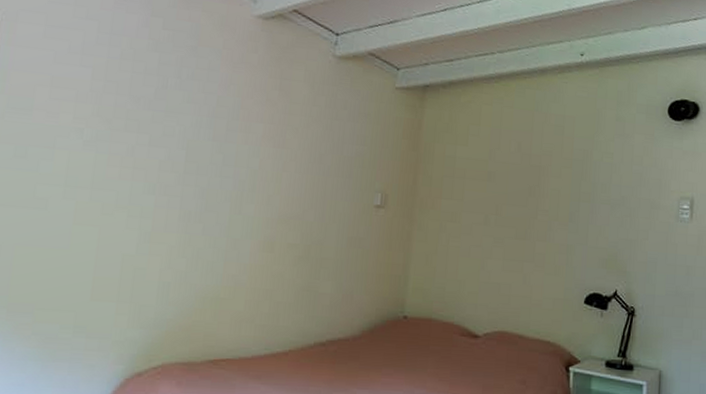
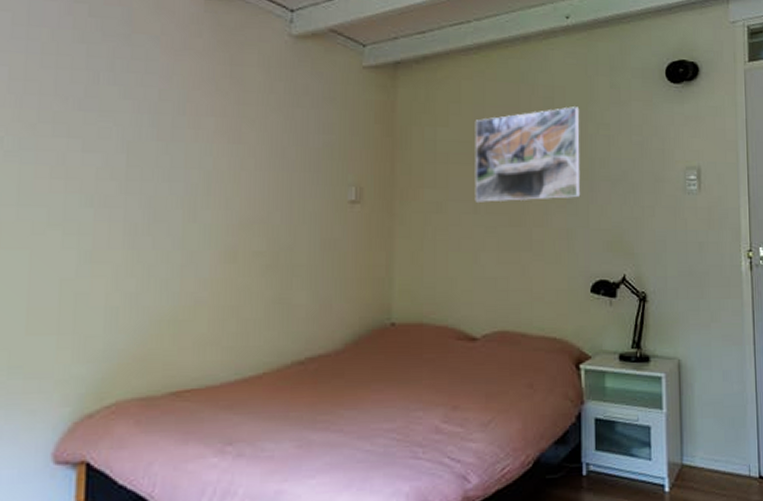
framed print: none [486,135,587,218] -> present [475,107,581,202]

